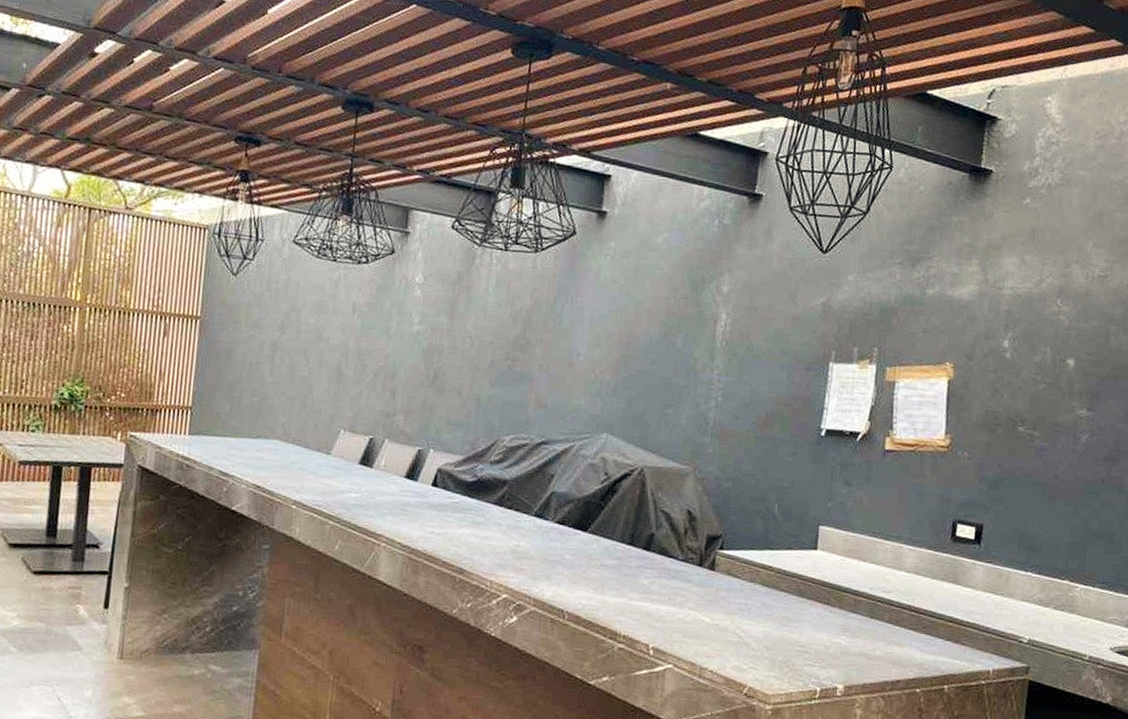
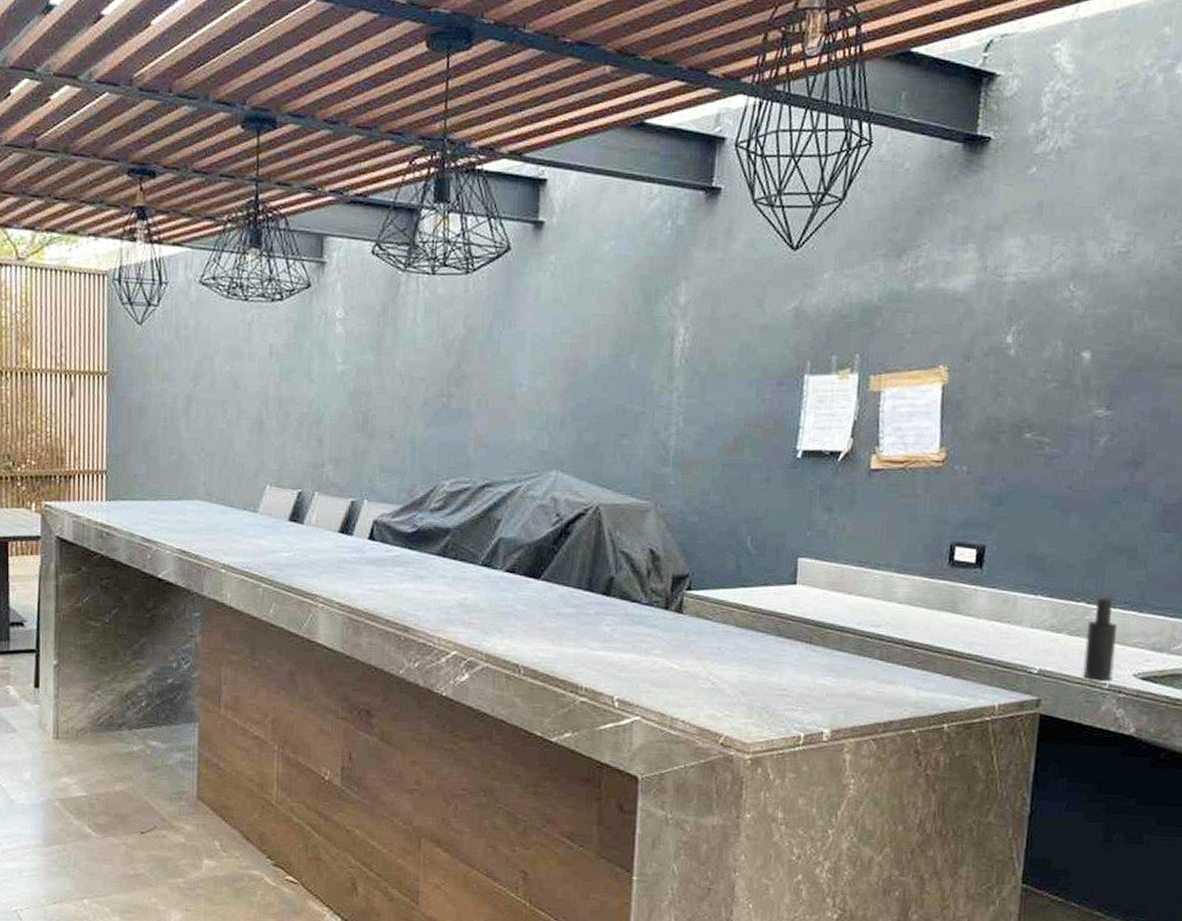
soap dispenser: none [1066,576,1096,652] -> present [1083,597,1117,680]

